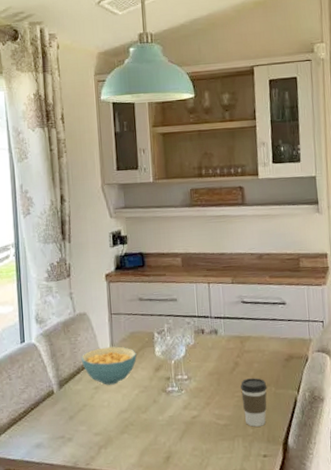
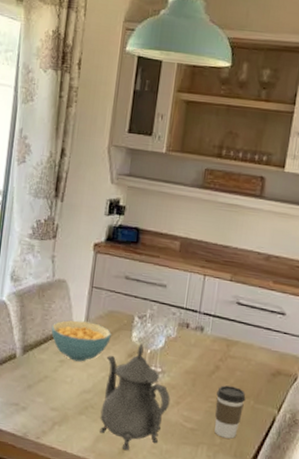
teapot: none [136,357,201,459] -> present [100,344,170,451]

